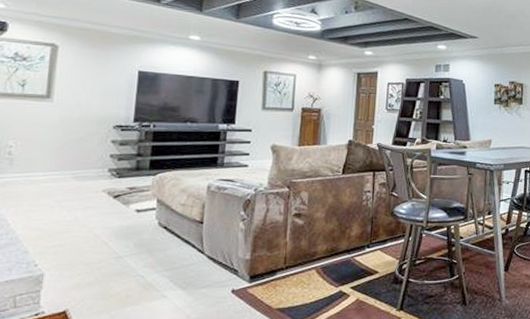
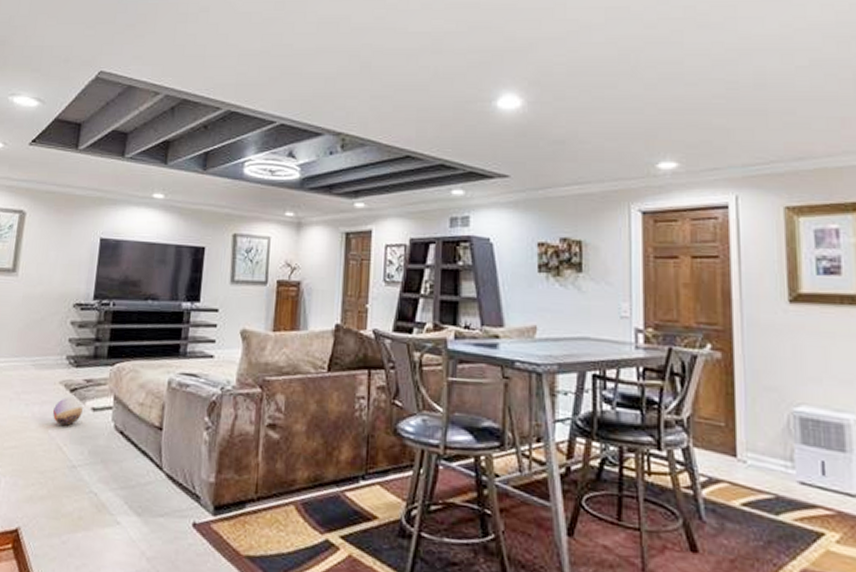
ball: none [96,202,127,225] -> present [52,396,83,426]

